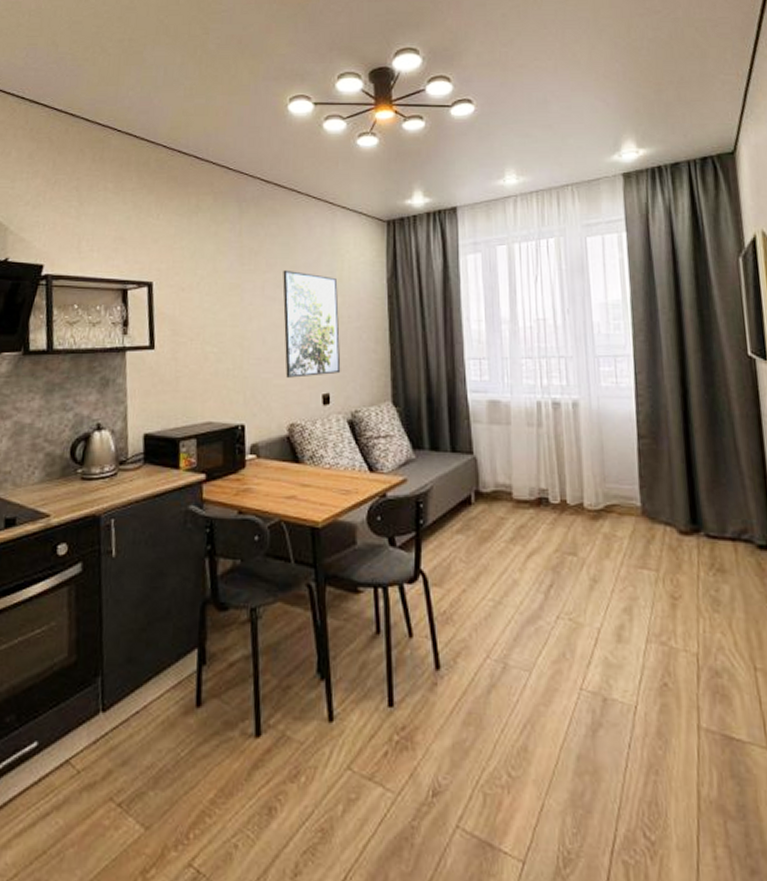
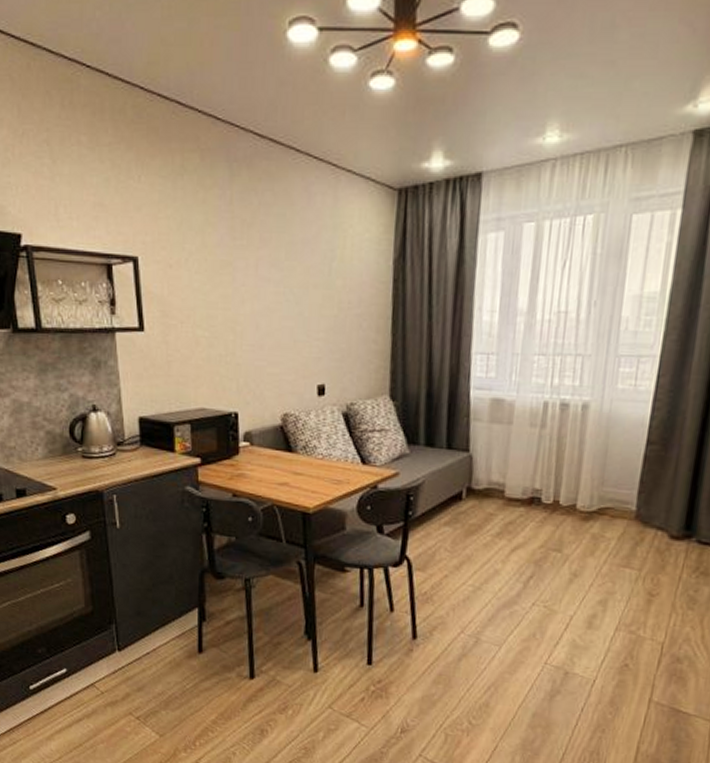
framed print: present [283,269,341,378] -> none [278,246,339,367]

